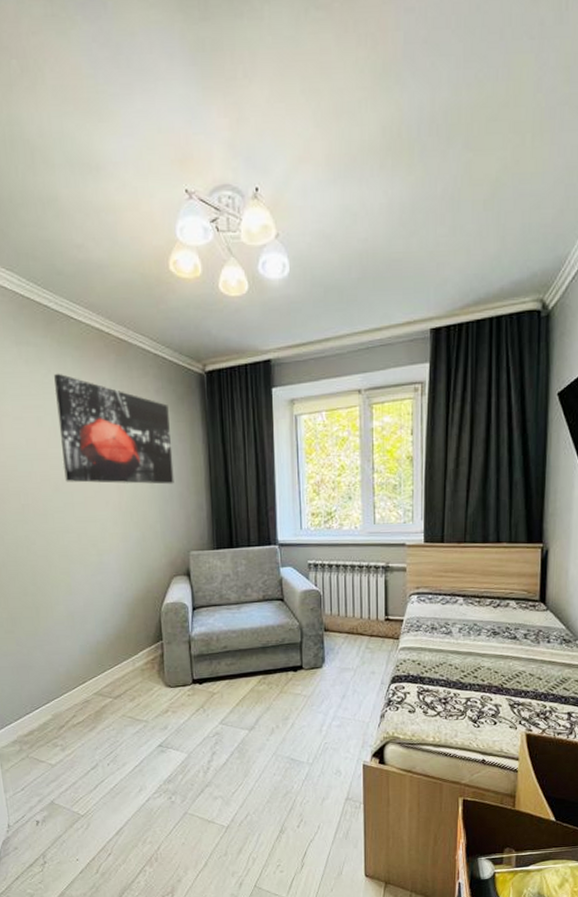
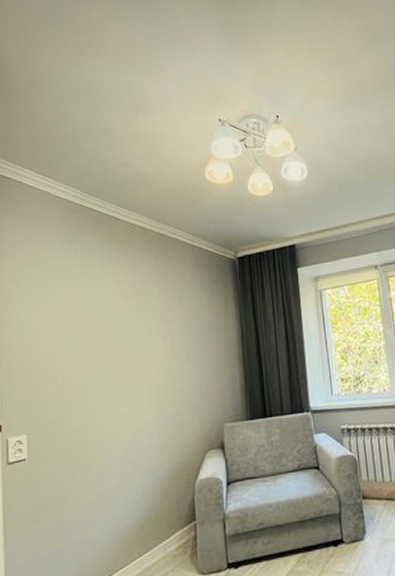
wall art: present [54,373,174,484] -> none [99,265,209,363]

